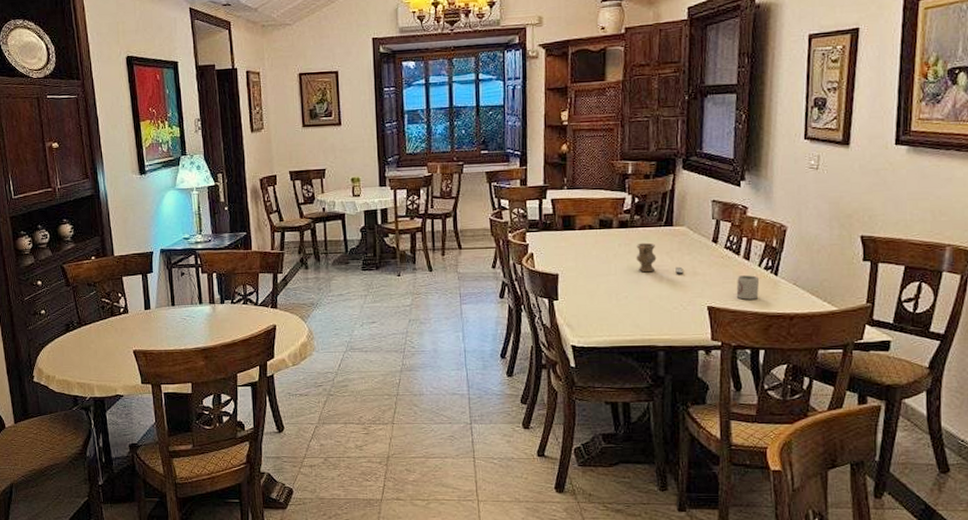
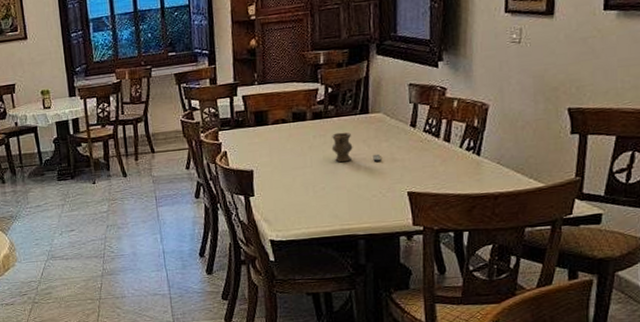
cup: present [736,275,760,300] -> none [437,157,462,183]

